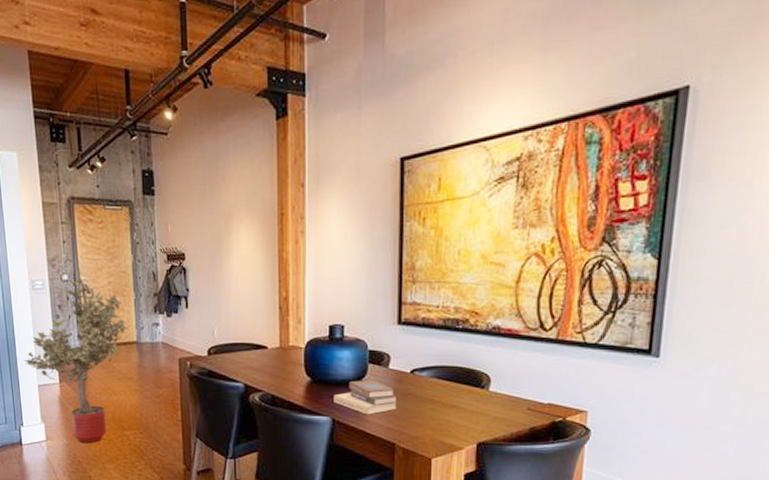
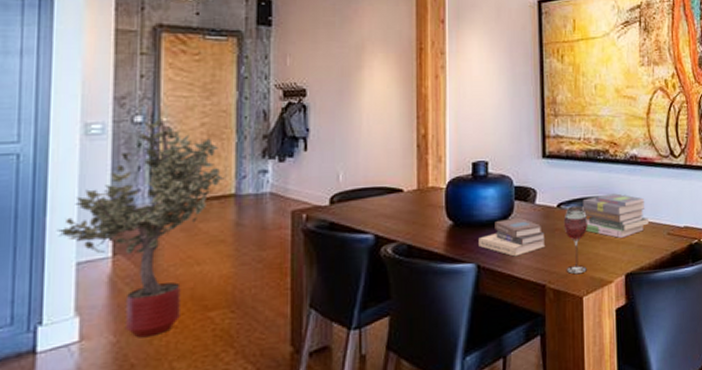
wineglass: none [416,373,442,438] -> present [563,205,588,275]
books: none [437,364,508,408] -> present [582,193,649,238]

